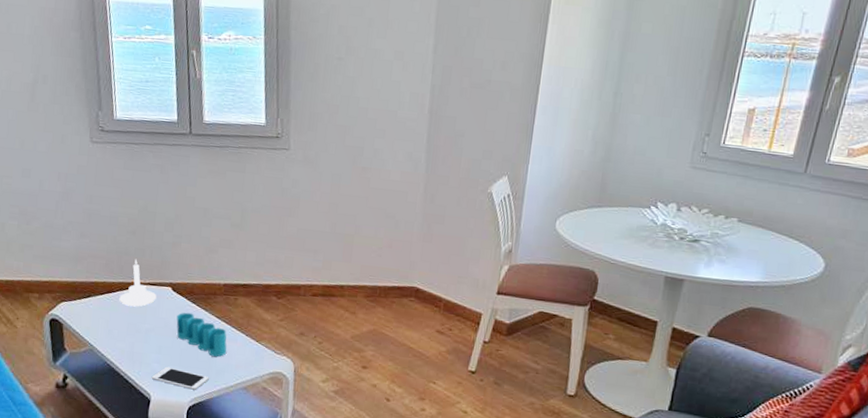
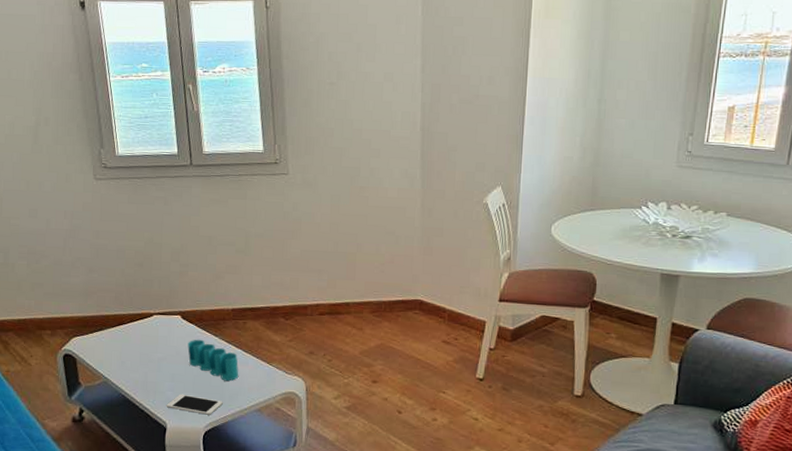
candle holder: present [119,258,157,307] -> none [130,289,167,337]

